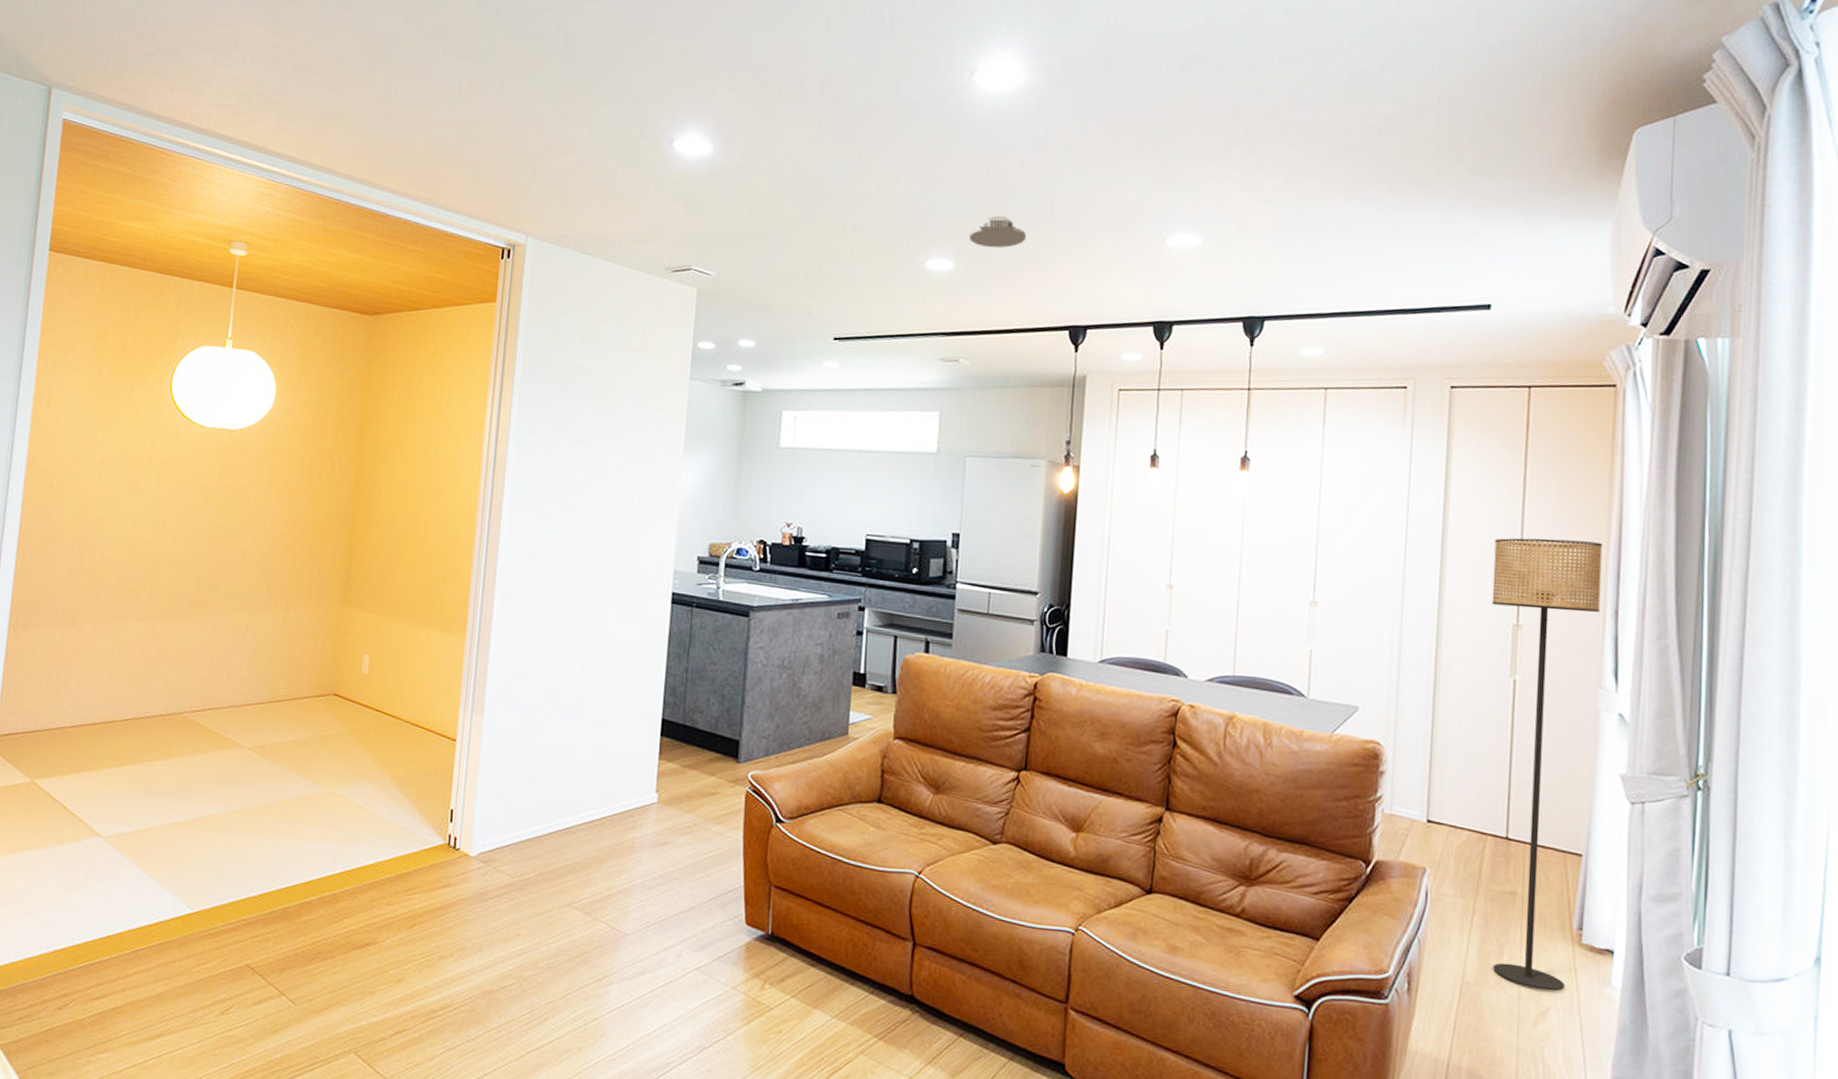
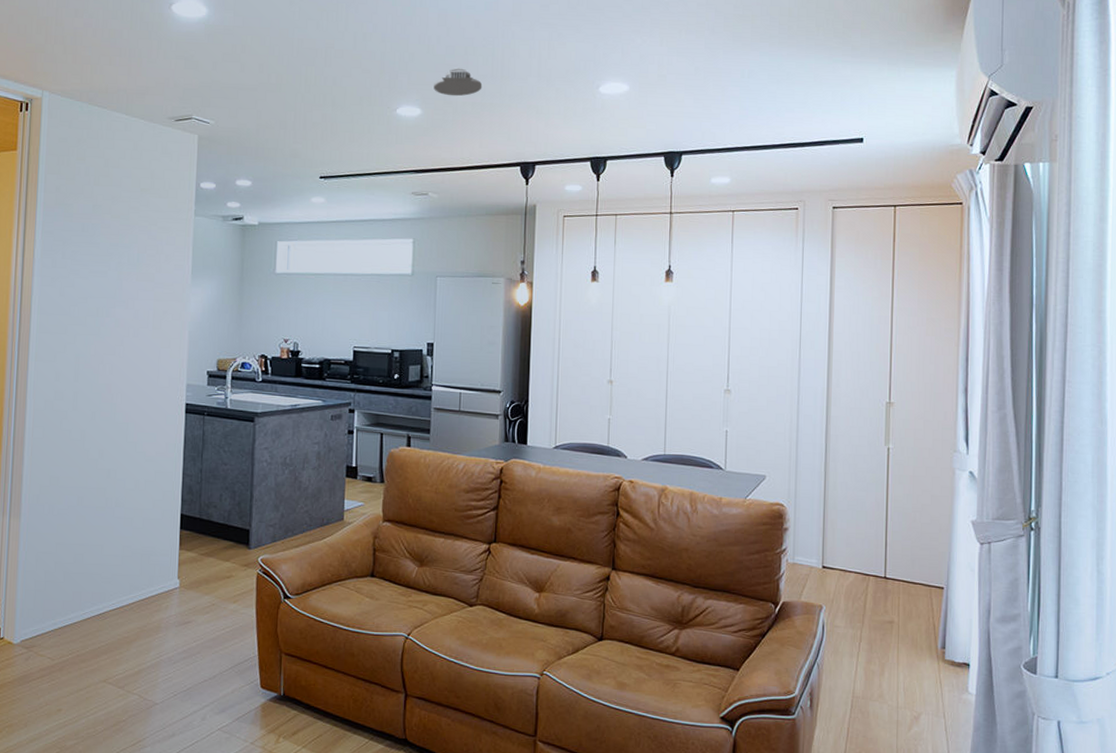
floor lamp: present [1491,538,1603,992] -> none [869,330,955,700]

